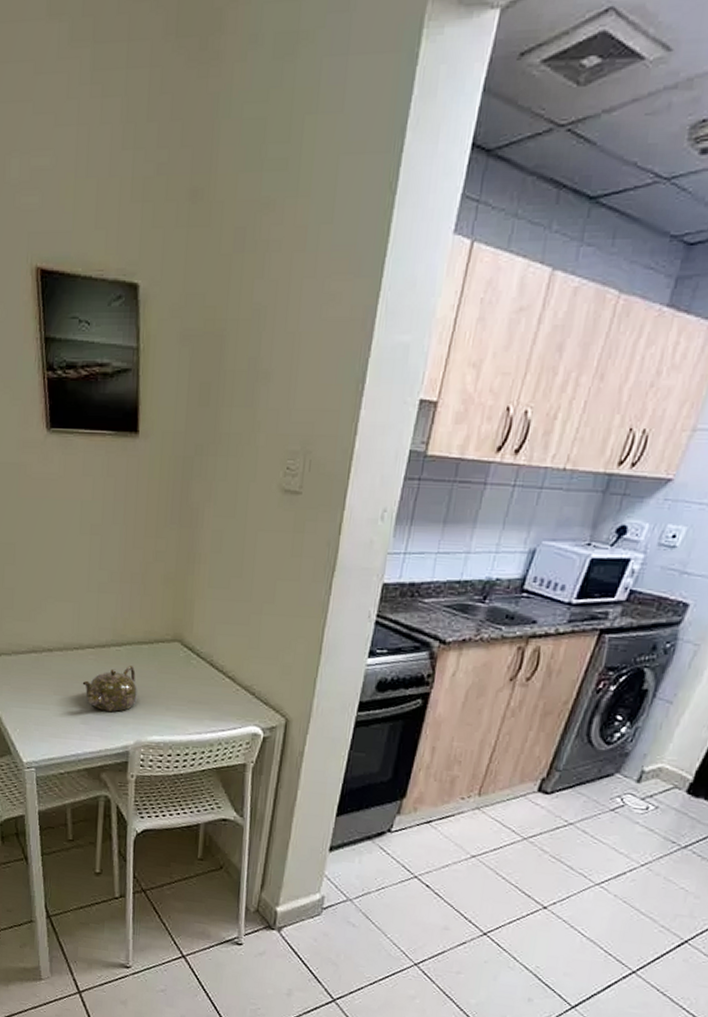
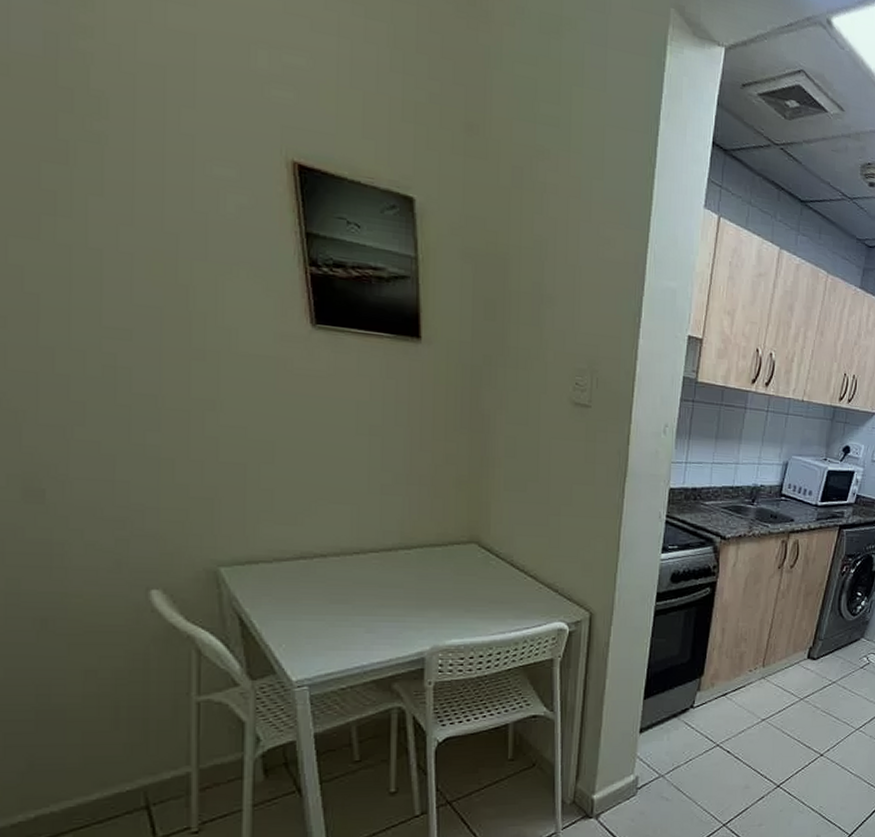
teapot: present [82,664,138,712] -> none [365,568,433,617]

